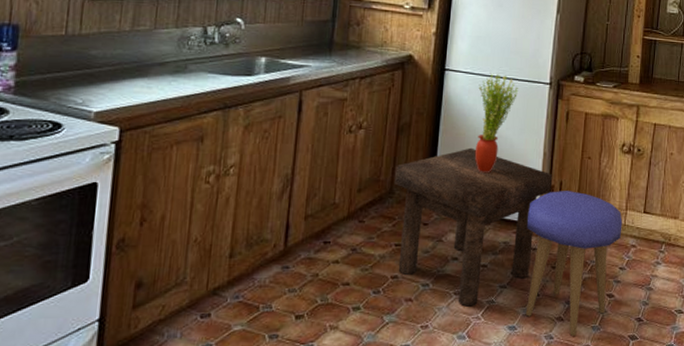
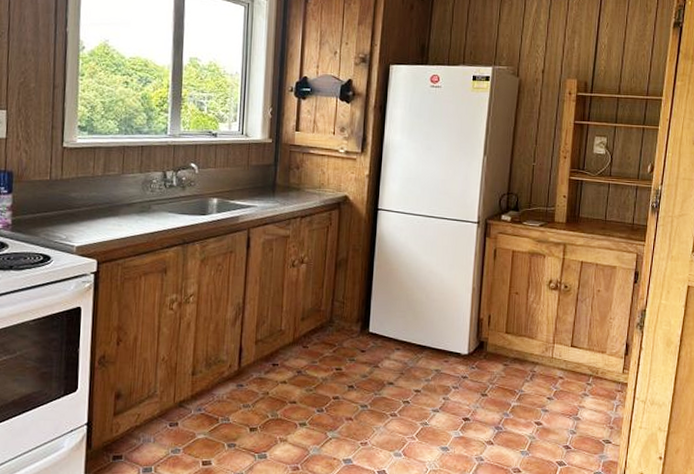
stool: present [393,147,552,307] -> none [333,282,481,427]
potted plant: present [474,73,519,172] -> none [407,212,448,305]
stool: present [525,191,623,336] -> none [457,324,550,459]

